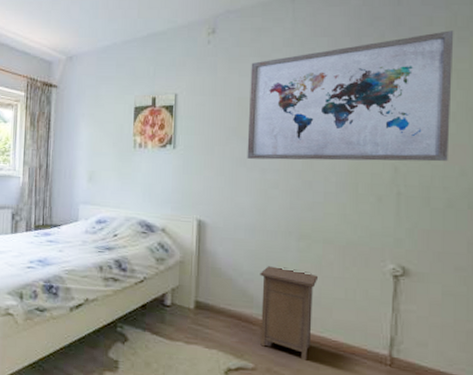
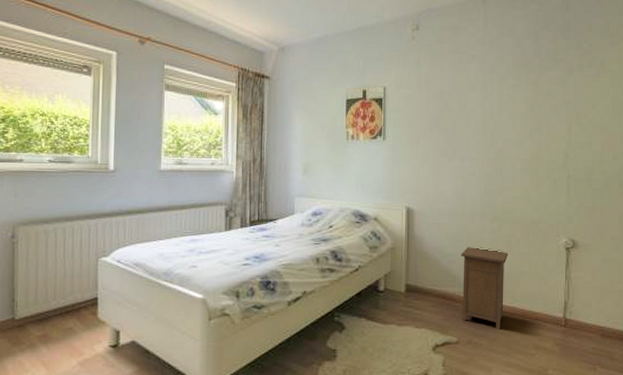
wall art: present [247,30,454,162] -> none [448,36,607,149]

